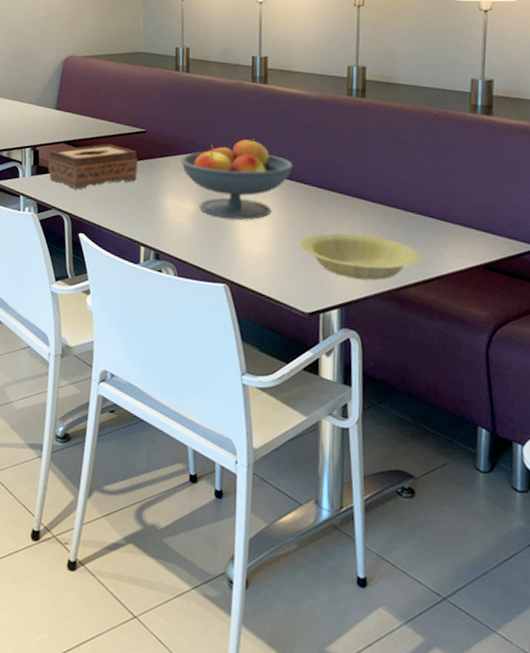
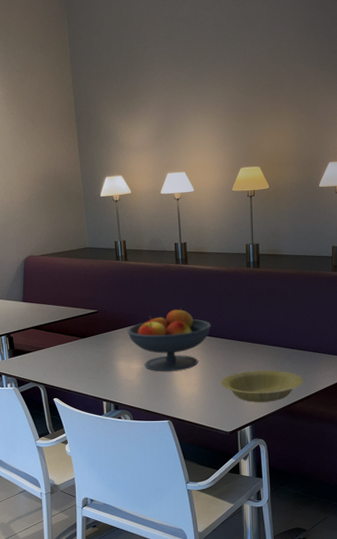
tissue box: present [48,144,139,190] -> none [21,325,95,364]

